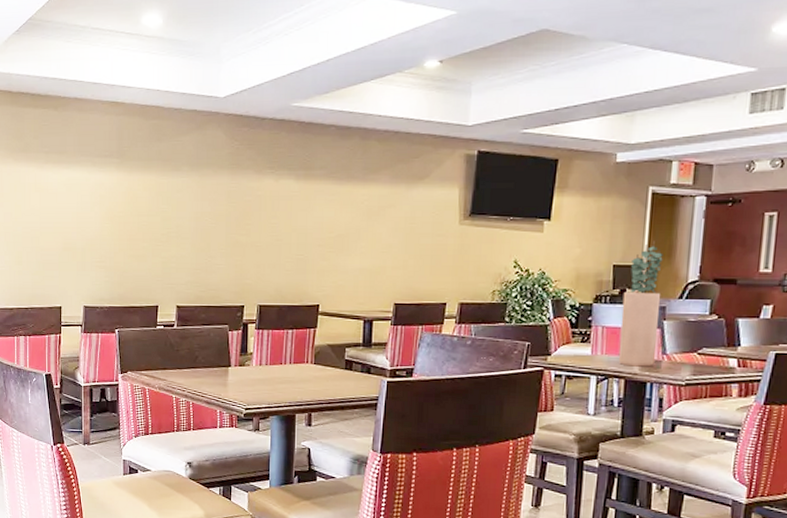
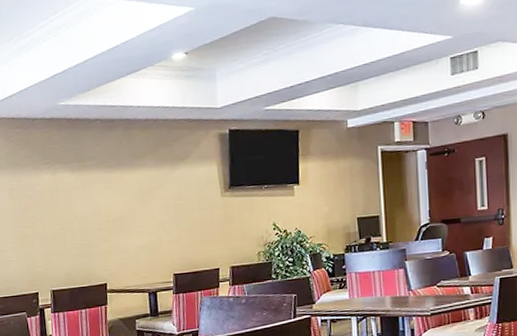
vase: present [618,240,663,367] -> none [369,192,403,305]

